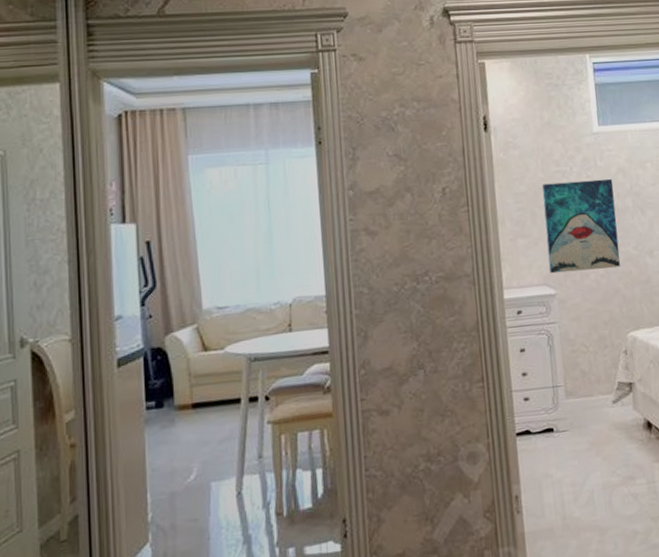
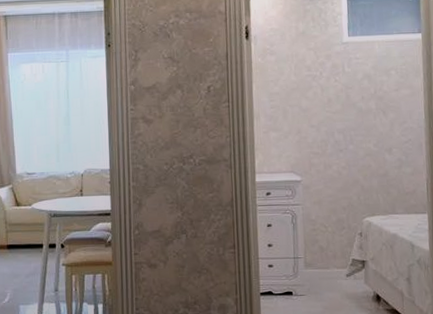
wall art: present [541,178,621,274] -> none [293,83,361,163]

